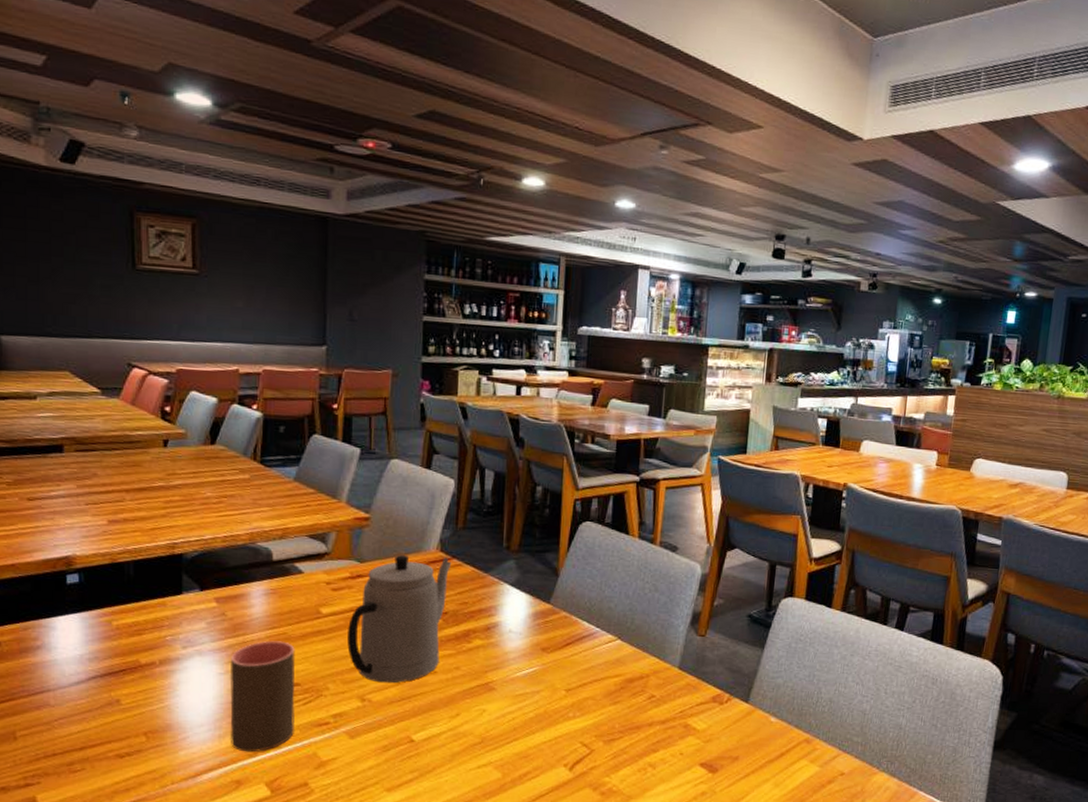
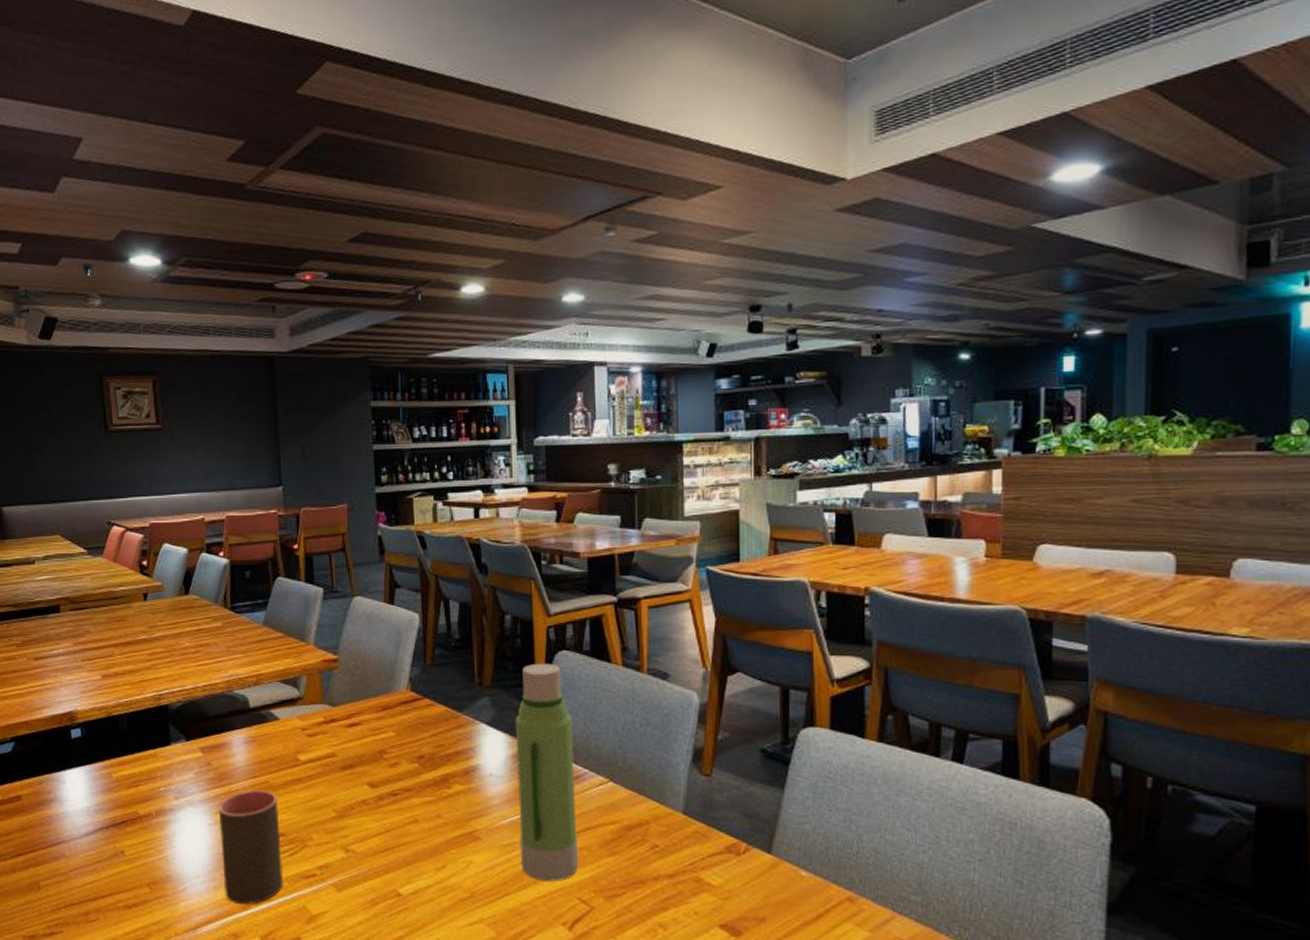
teapot: present [347,554,452,684] -> none [326,696,424,833]
water bottle: none [530,531,589,727] -> present [515,663,579,881]

